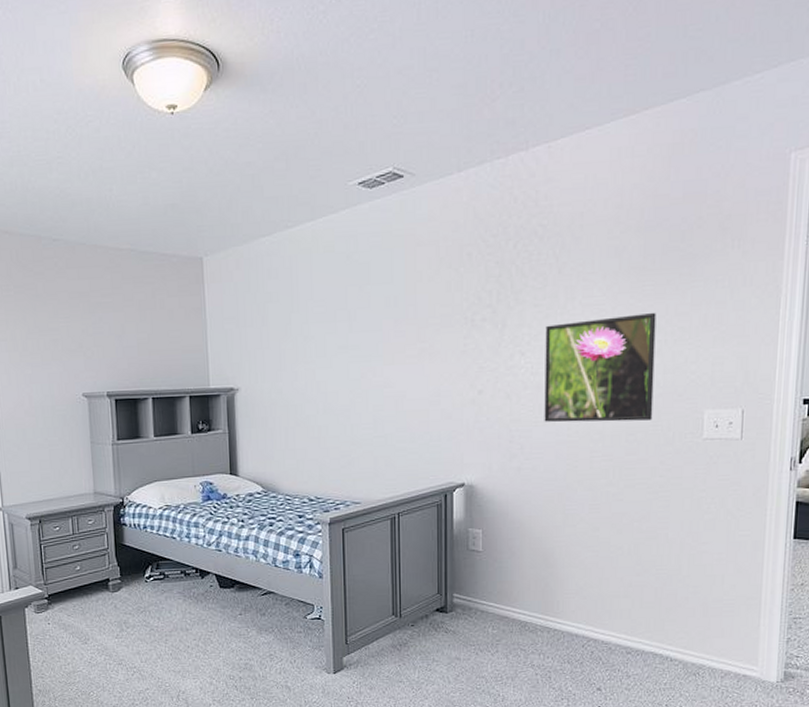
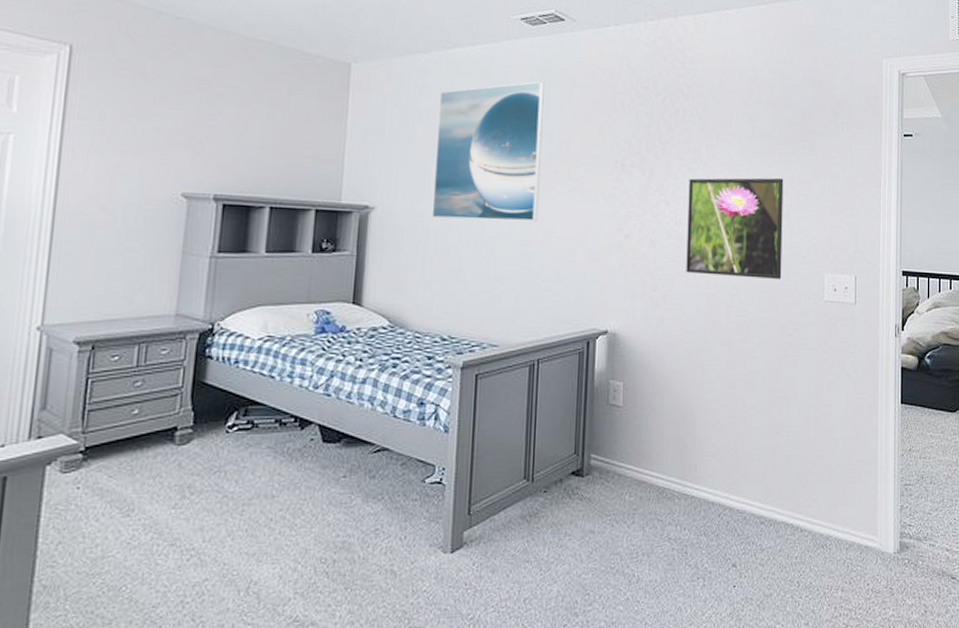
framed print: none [285,246,389,393] -> present [431,81,545,222]

